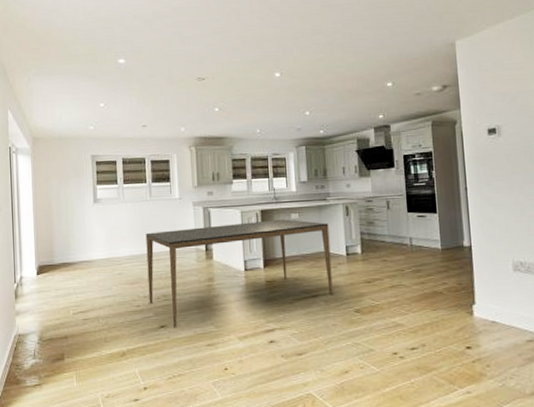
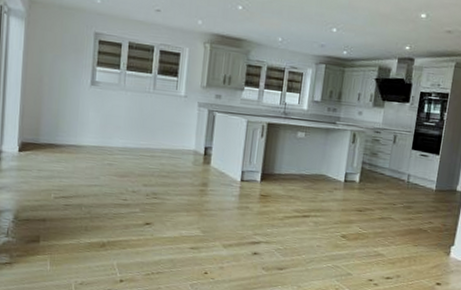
dining table: present [145,219,333,328] -> none [137,126,333,227]

